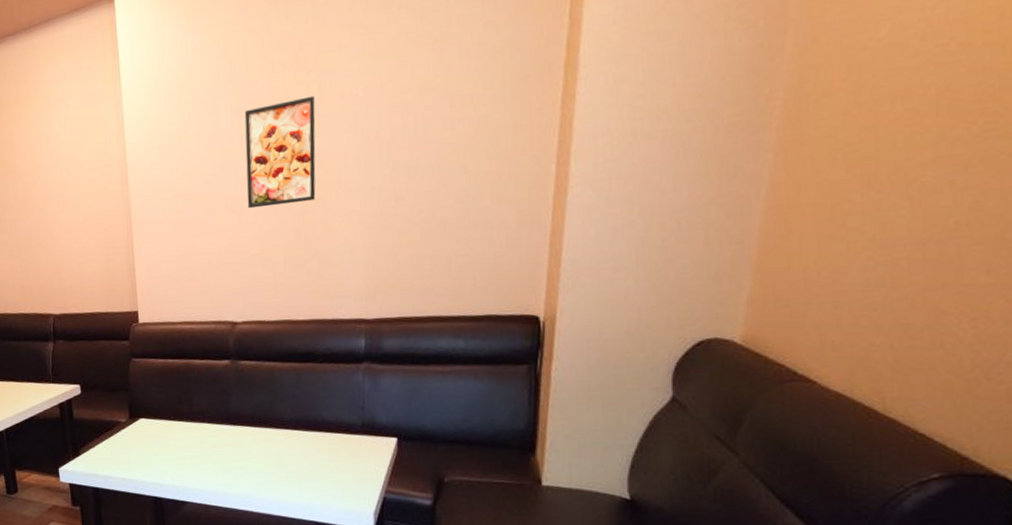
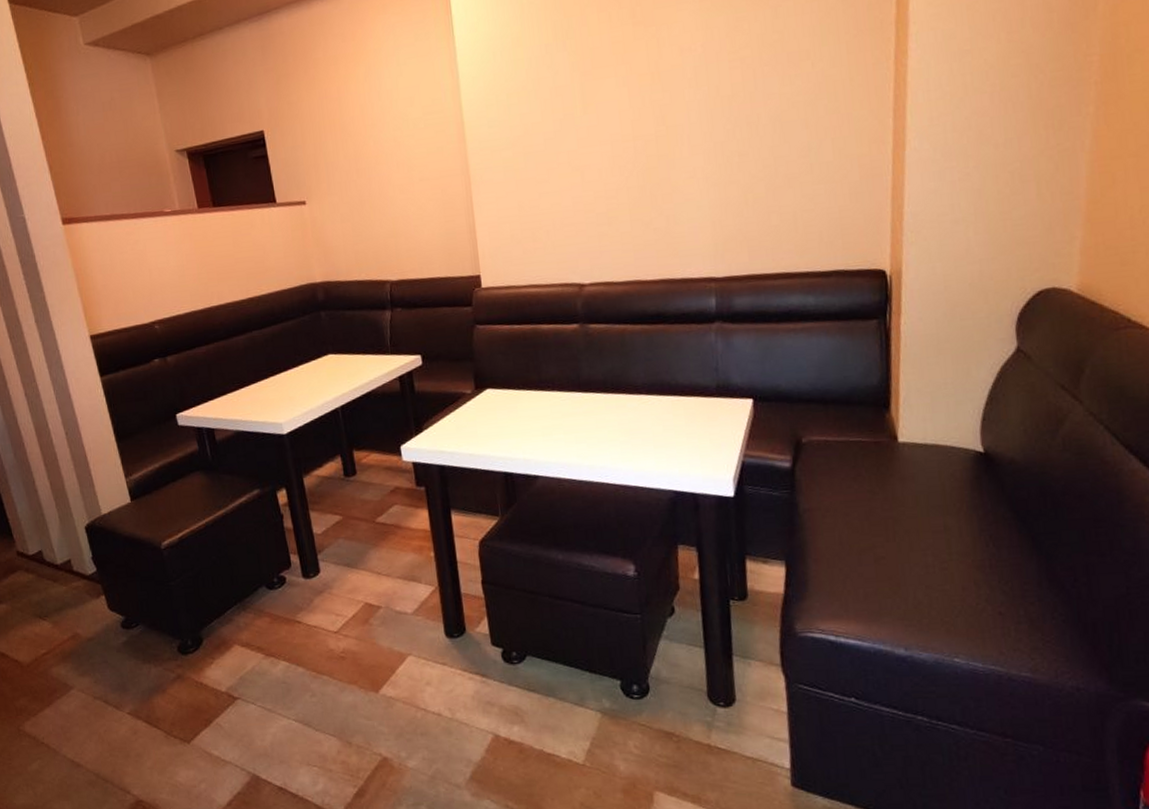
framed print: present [244,95,316,209] -> none [583,51,660,167]

